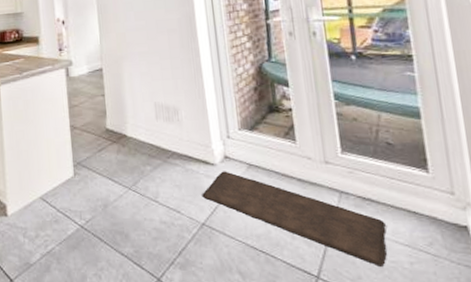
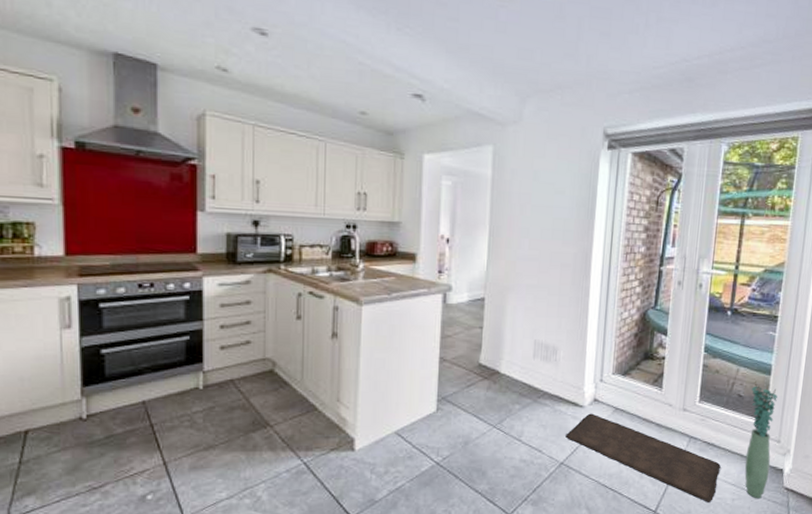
vase: none [401,126,451,263] -> present [744,380,778,499]

